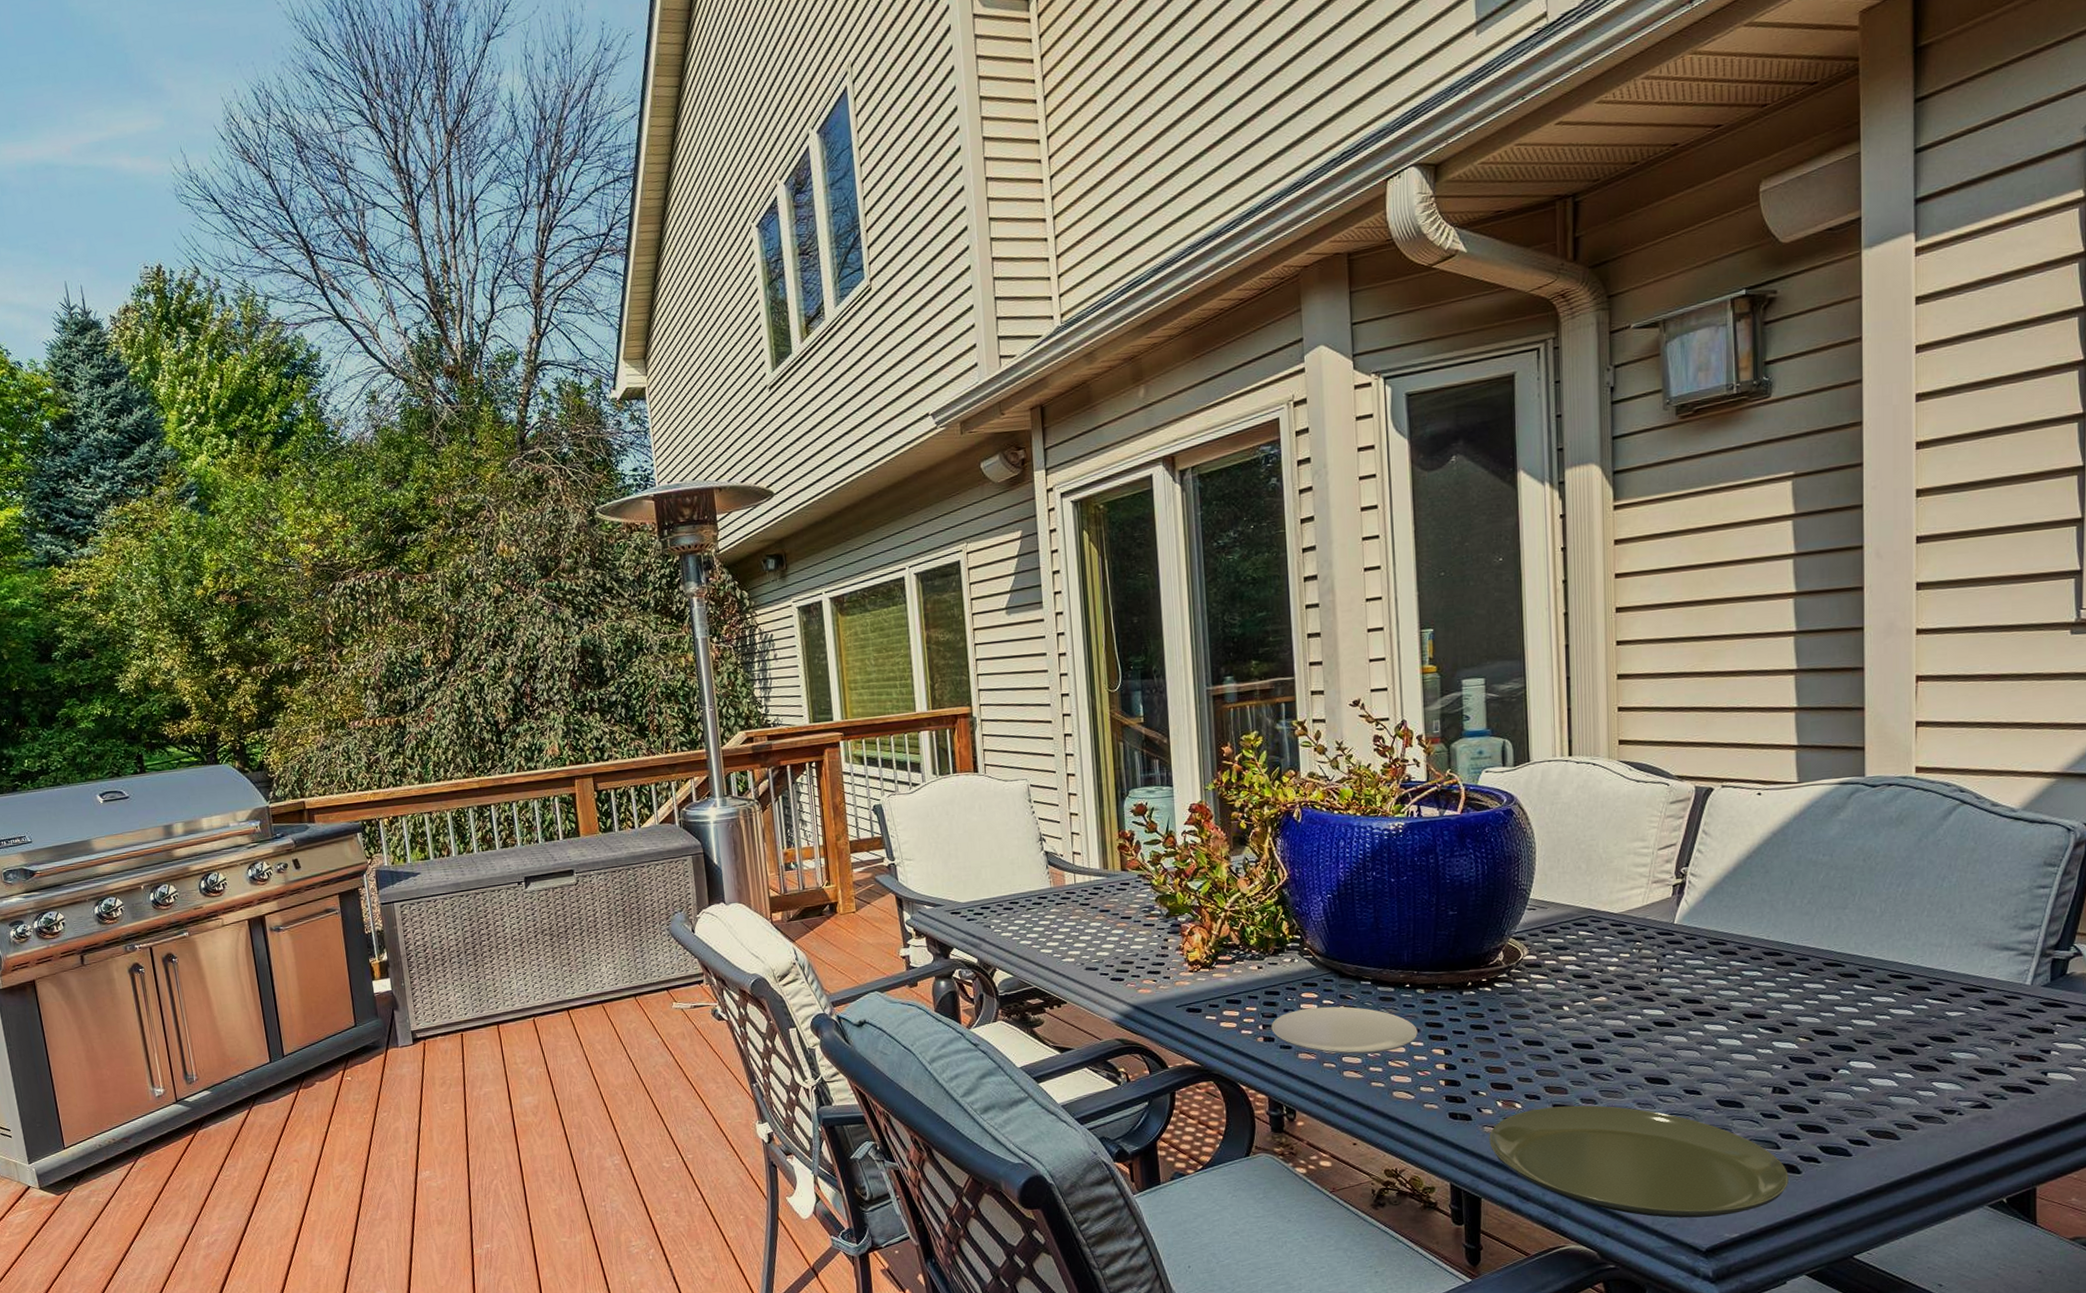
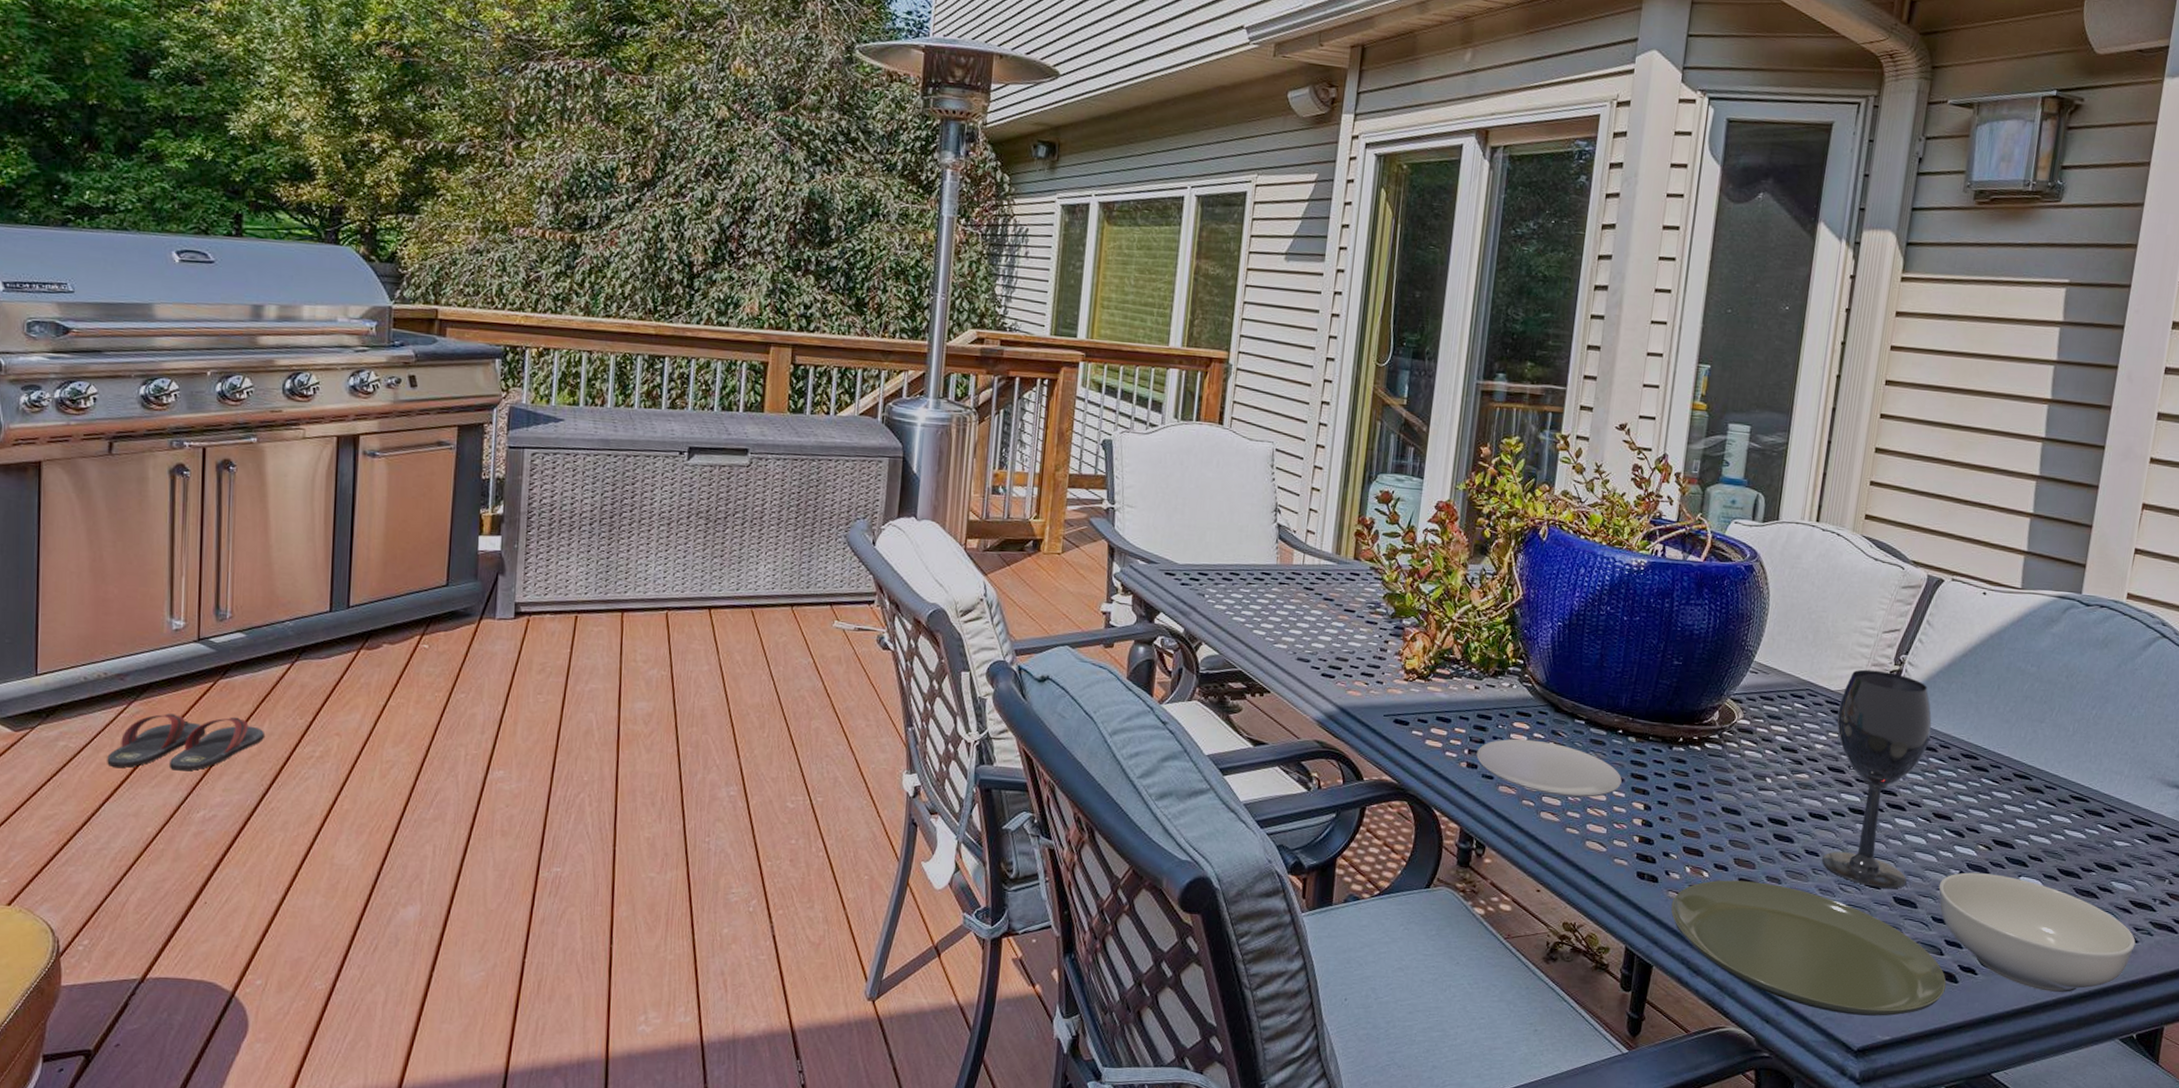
sandal: none [128,1158,241,1212] -> present [107,713,264,771]
wine glass: none [1625,886,1728,1094] -> present [1821,669,1932,889]
bowl: none [1763,1063,1989,1169] -> present [1938,872,2136,992]

